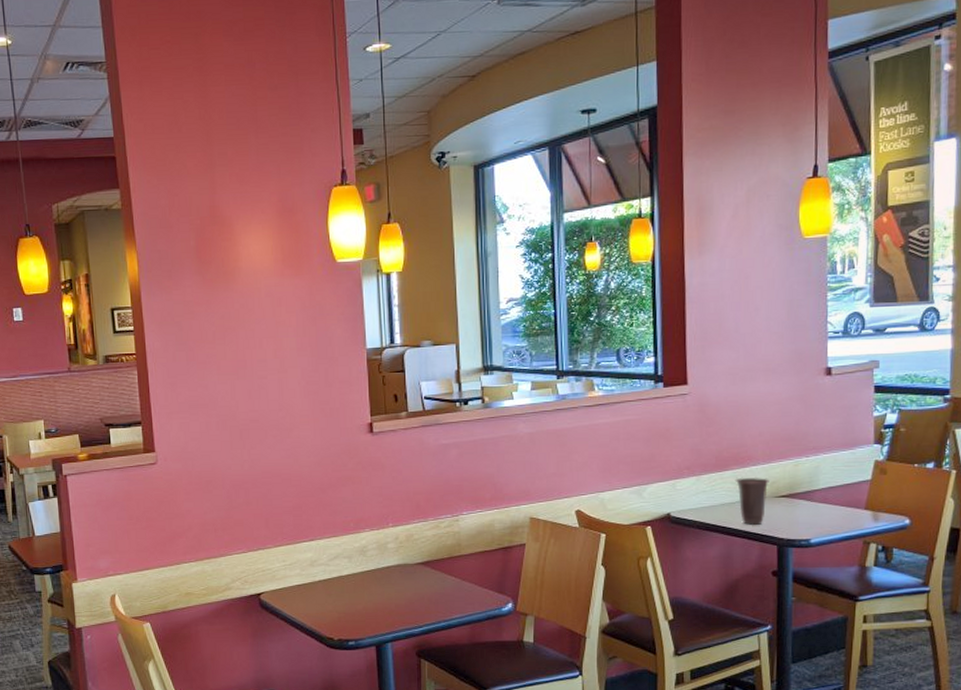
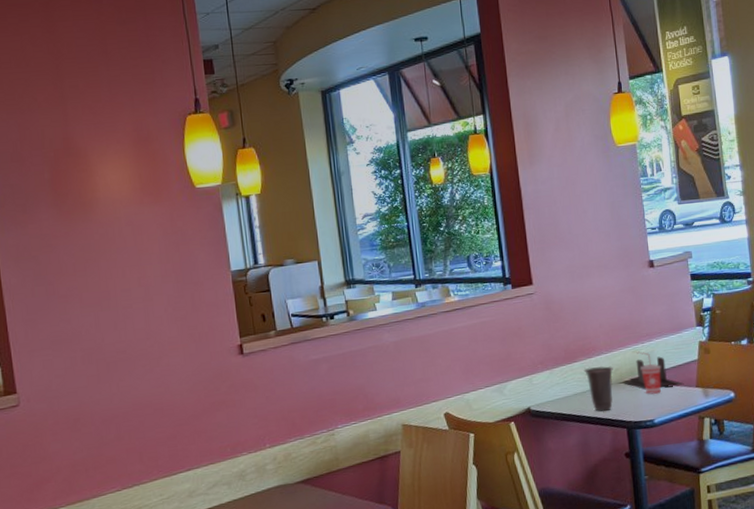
napkin holder: none [780,473,851,507] -> present [624,356,684,390]
beverage cup: none [798,465,826,513] -> present [636,351,661,395]

